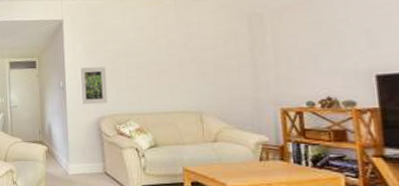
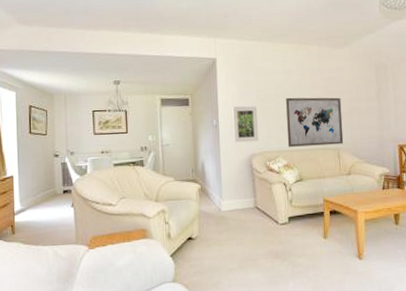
wall art: none [137,54,208,110] -> present [286,97,344,147]

